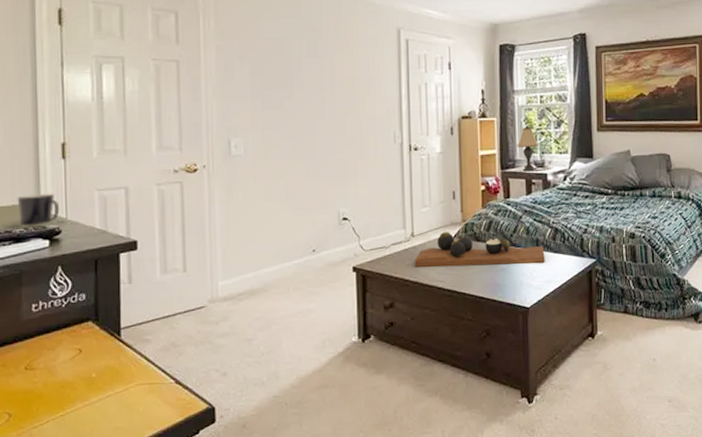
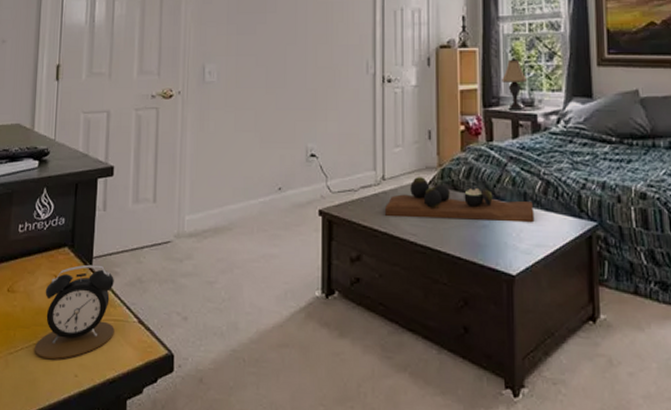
mug: present [17,193,60,229] -> none [15,114,50,148]
alarm clock: none [63,334,150,427] -> present [35,264,115,359]

